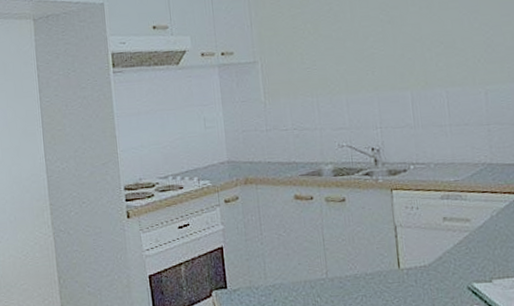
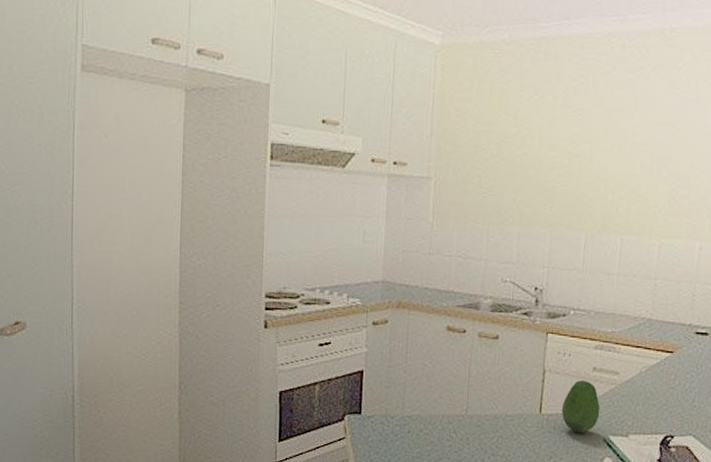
fruit: none [419,231,459,284] -> present [561,380,601,433]

